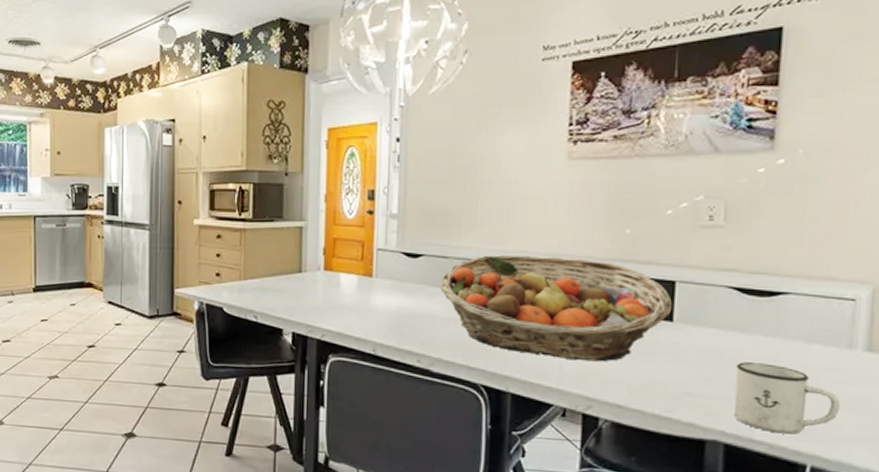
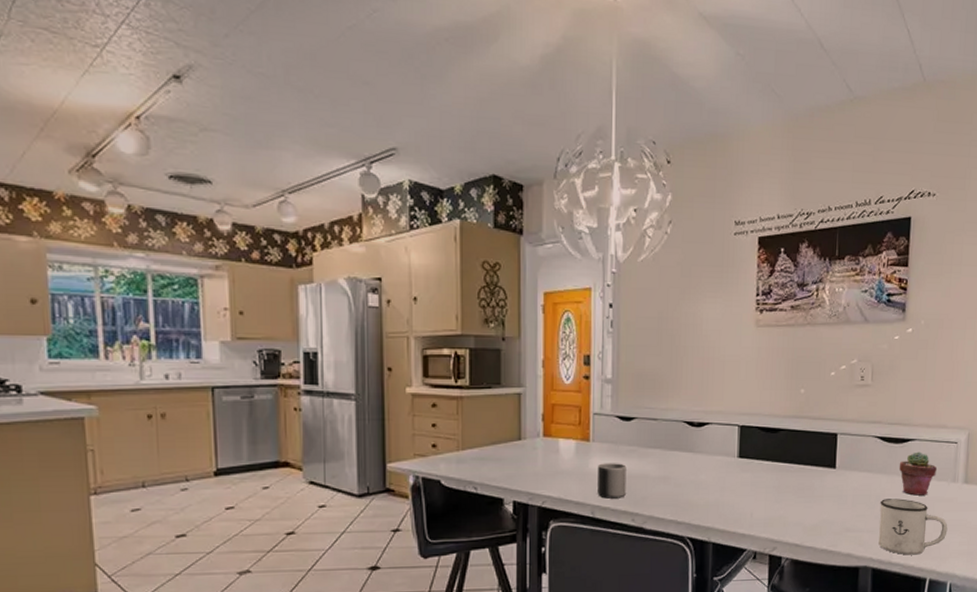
mug: none [380,300,412,337] -> present [598,463,627,499]
fruit basket: present [440,255,673,362] -> none [651,416,836,508]
potted succulent: none [764,308,824,362] -> present [899,452,938,496]

